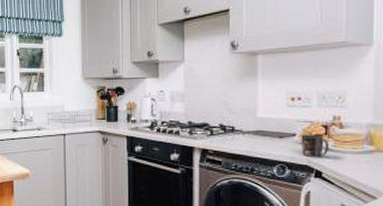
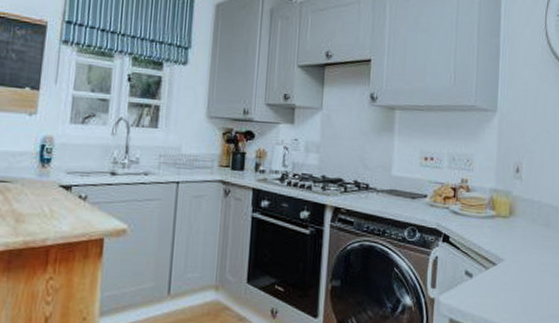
mug: present [301,134,330,157] -> none [431,196,457,220]

